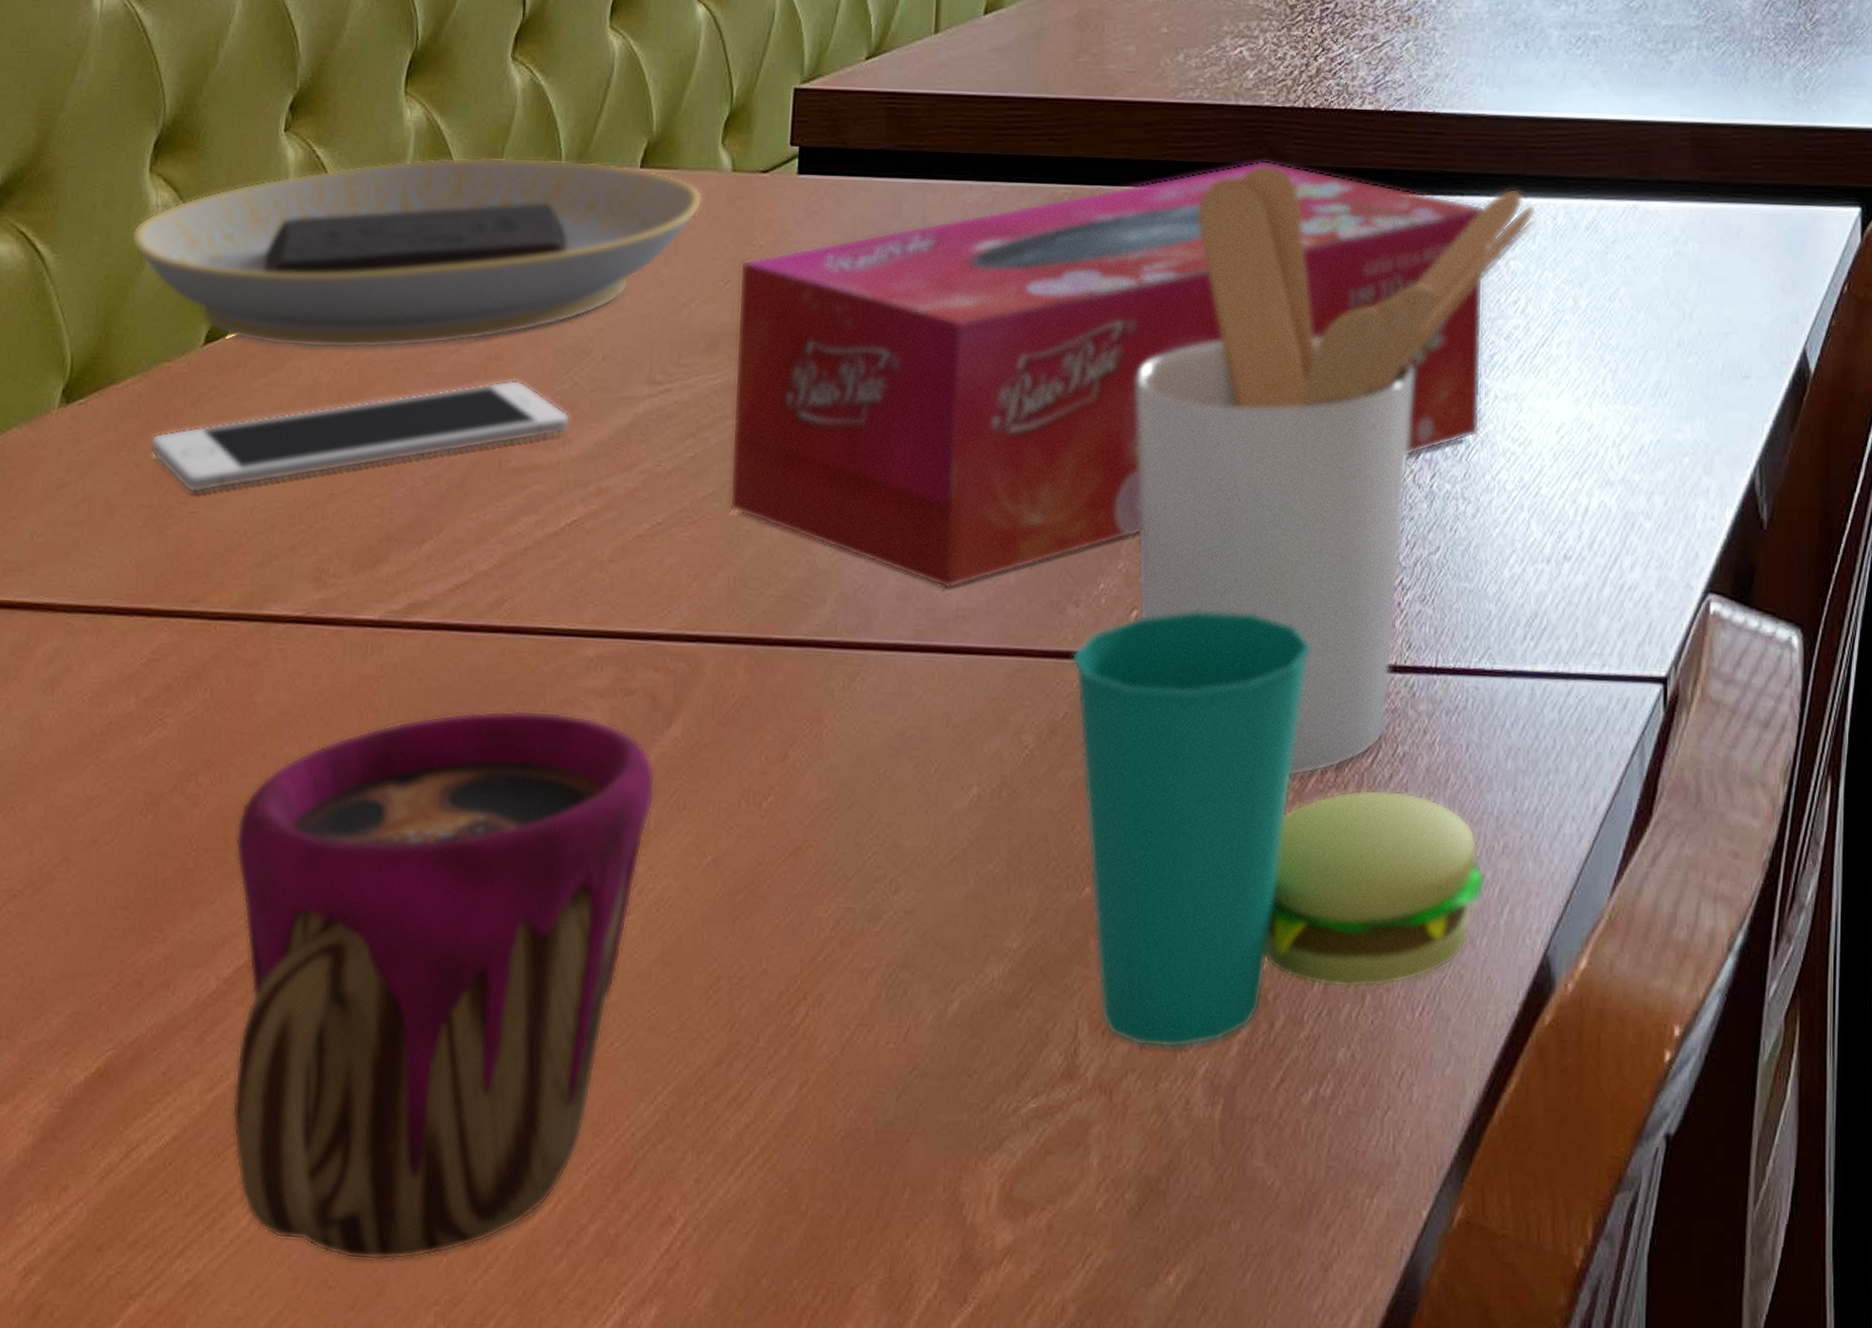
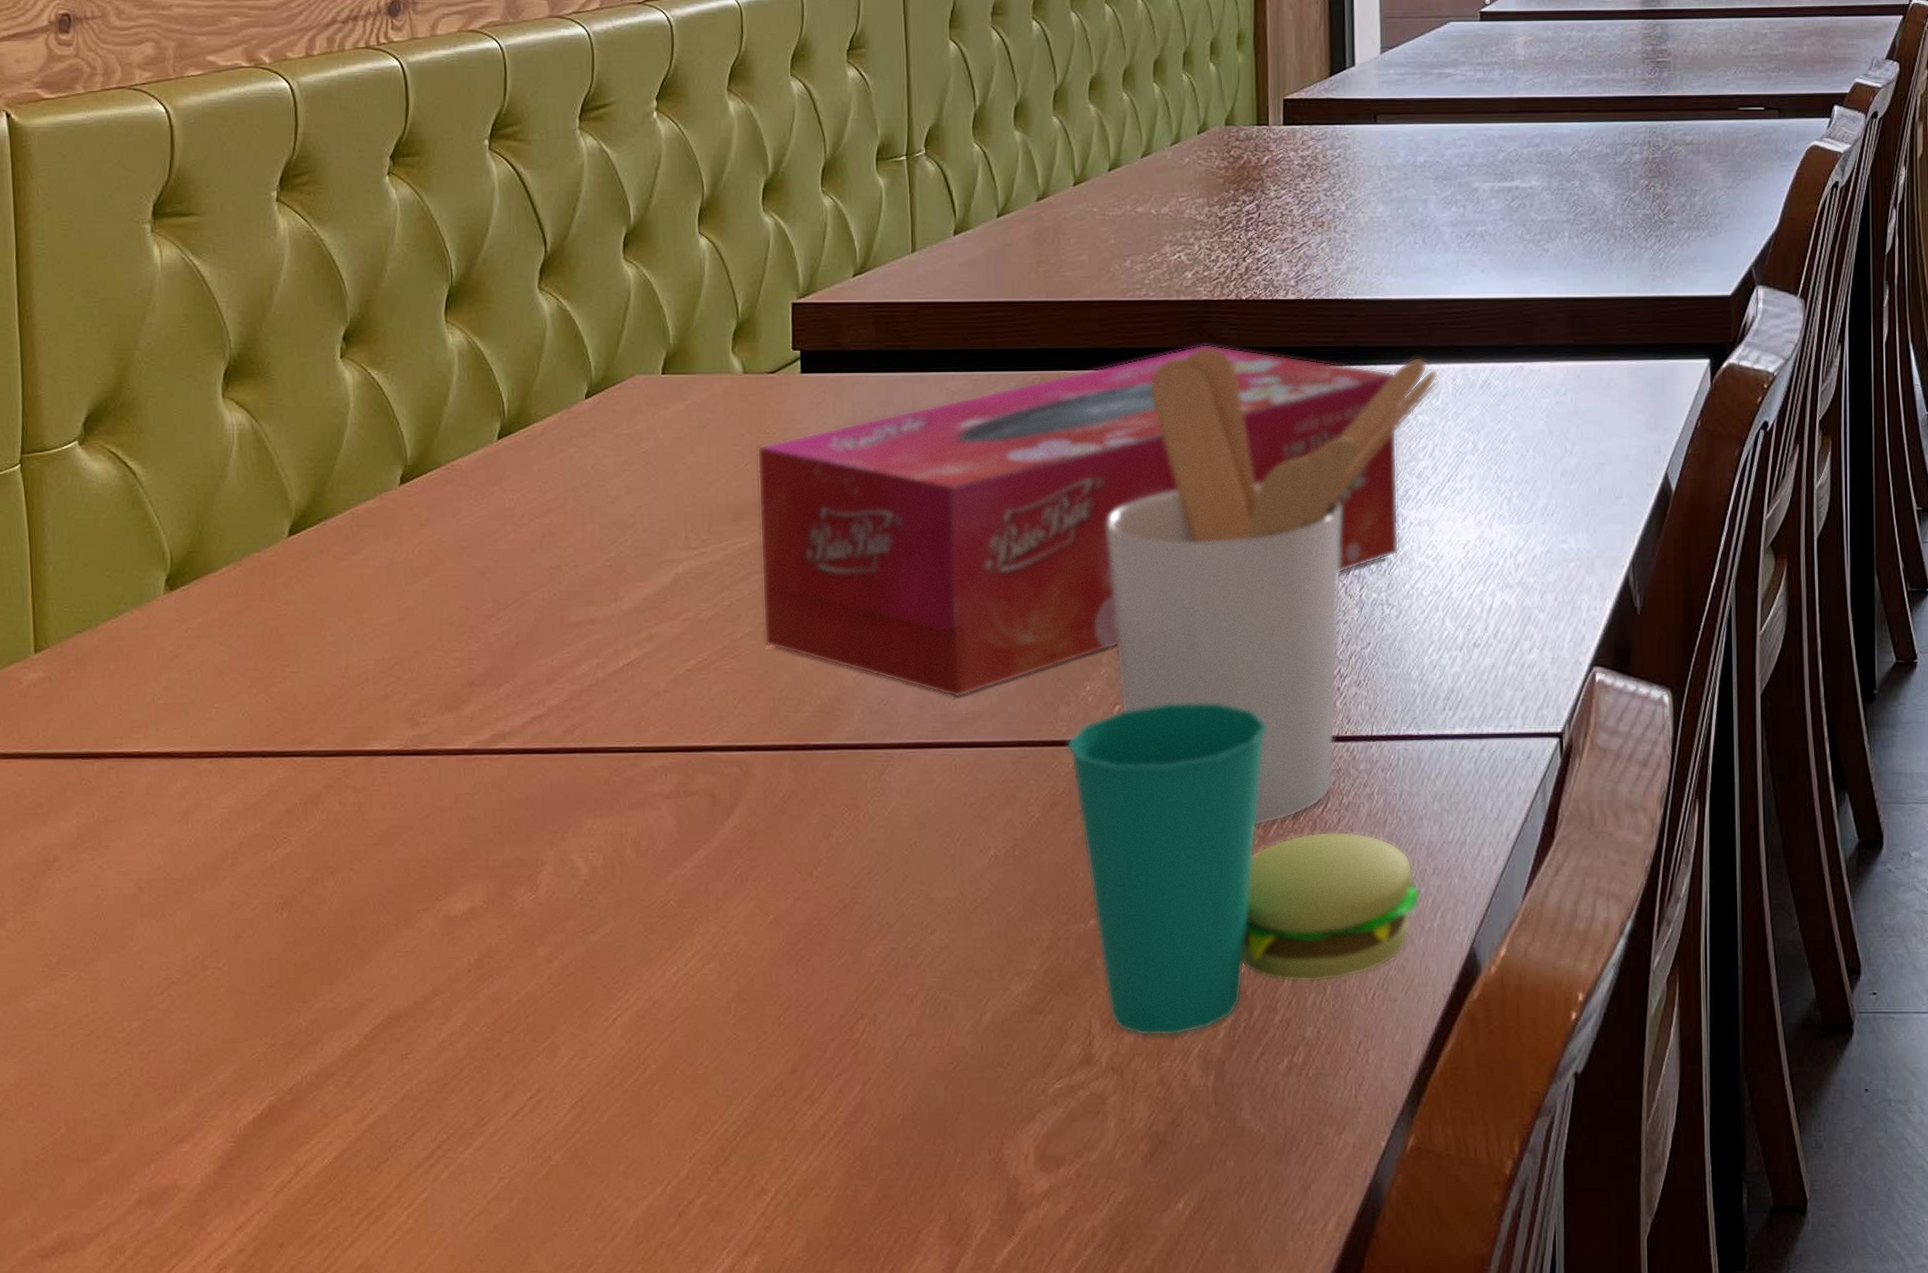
plate: present [131,156,703,349] -> none [212,370,720,534]
cell phone: present [150,379,570,493] -> none [249,551,620,657]
cup: present [232,710,656,1261] -> none [362,812,721,1238]

